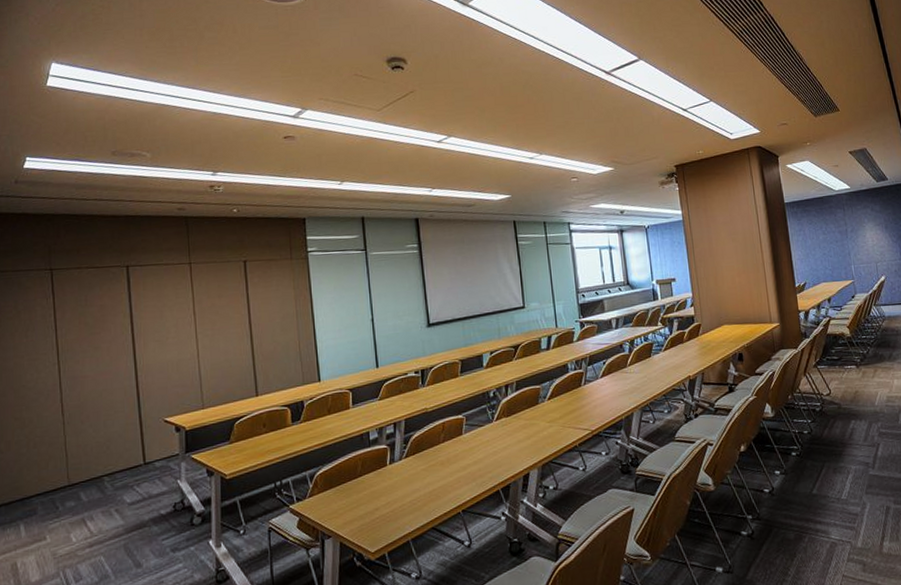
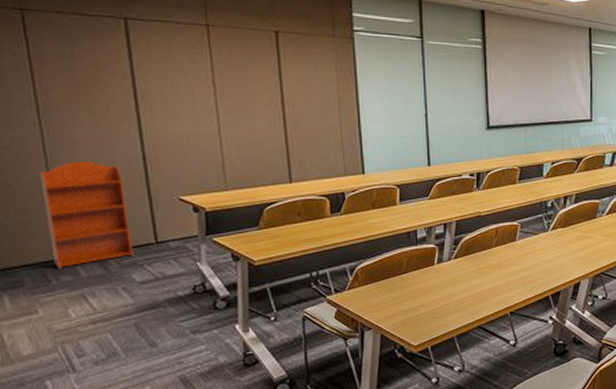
bookcase: none [56,393,126,497] -> present [40,161,134,270]

